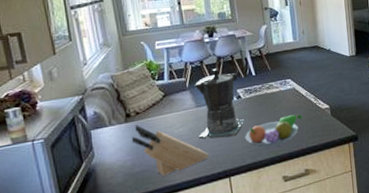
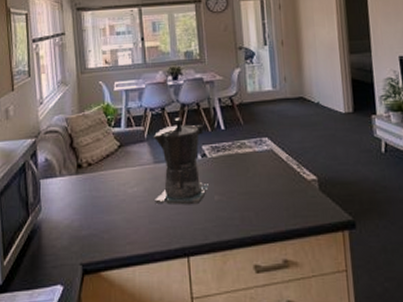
knife block: present [131,125,210,176] -> none [81,178,167,245]
fruit bowl: present [245,114,303,148] -> none [209,184,282,225]

